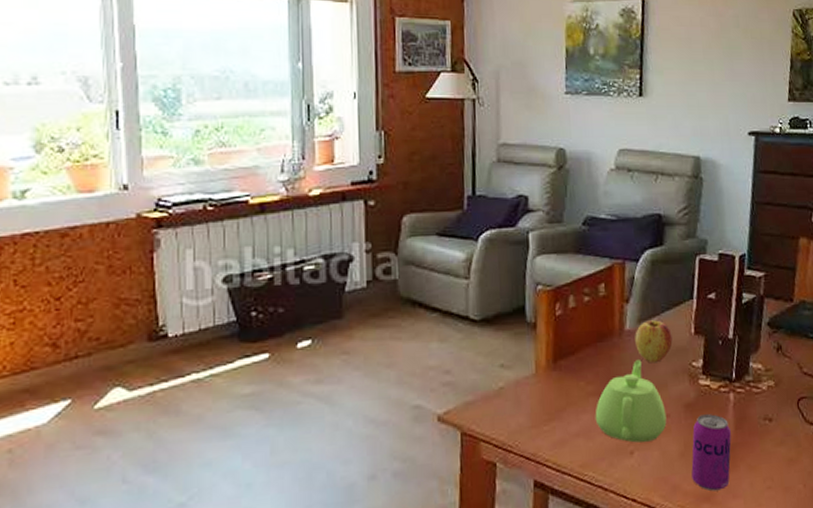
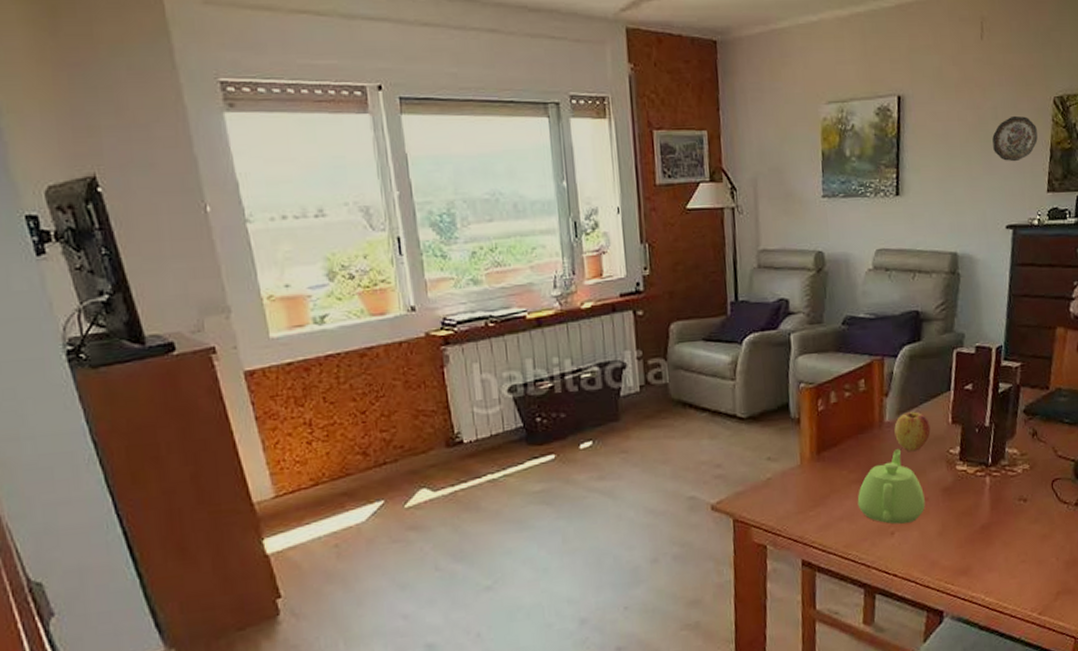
beverage can: present [691,414,732,492] -> none [949,496,987,566]
decorative plate: none [734,25,778,70] -> present [992,115,1038,162]

